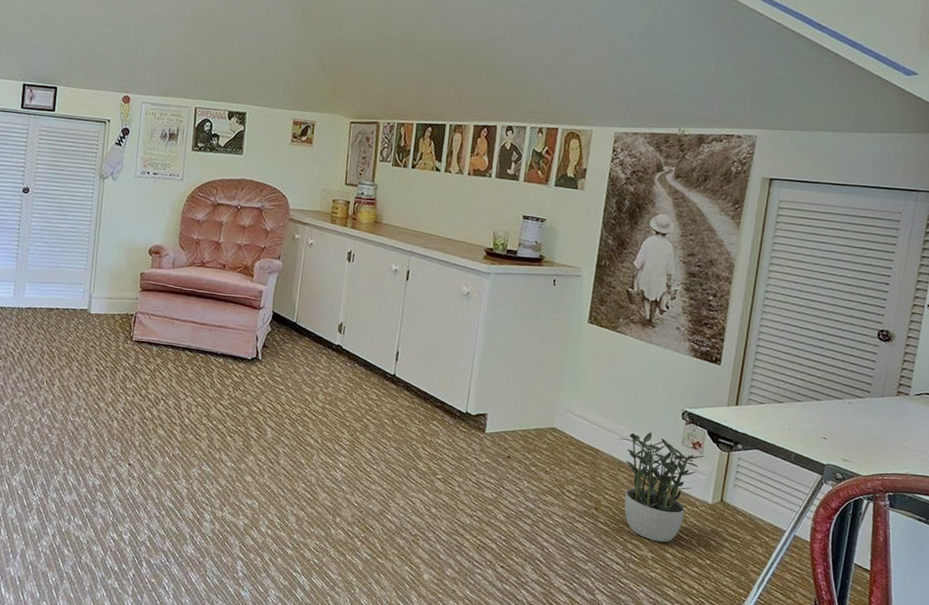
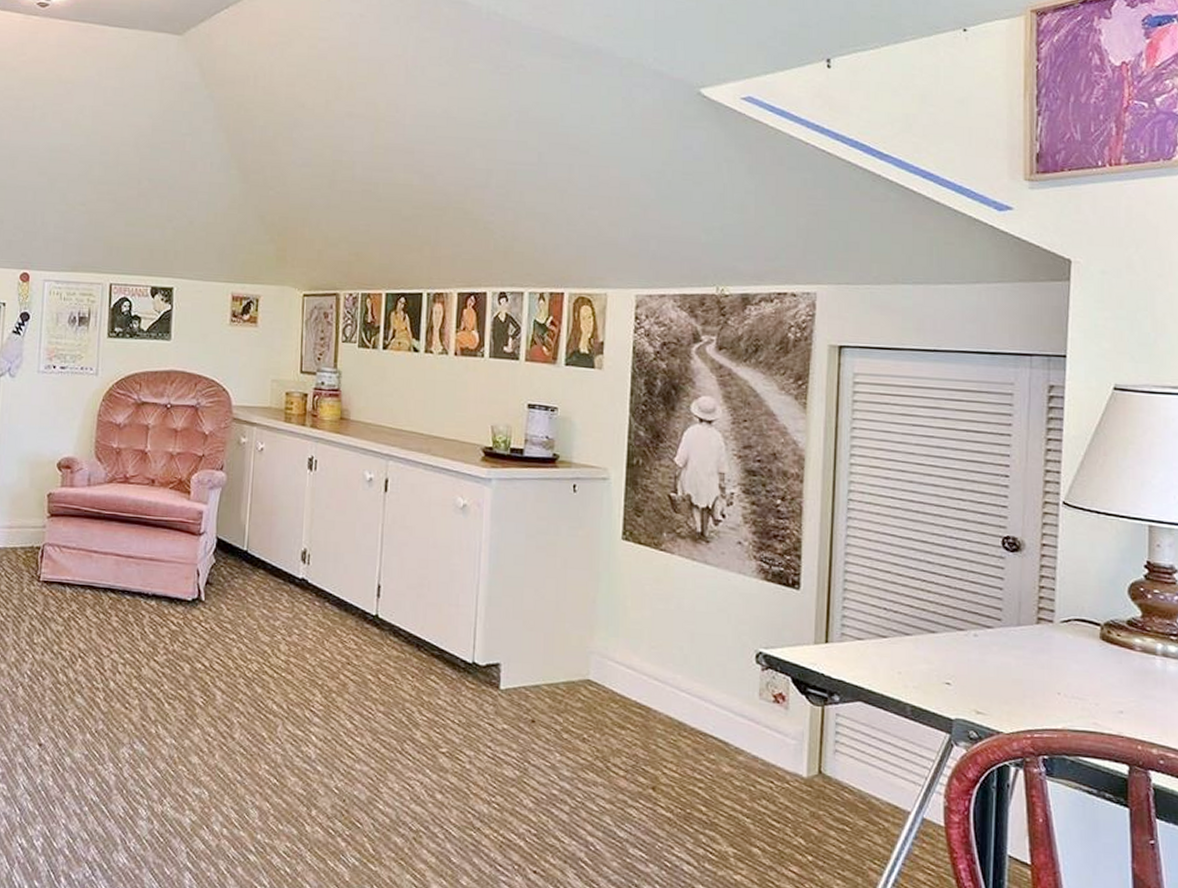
potted plant: present [618,432,705,543] -> none [675,682,792,833]

